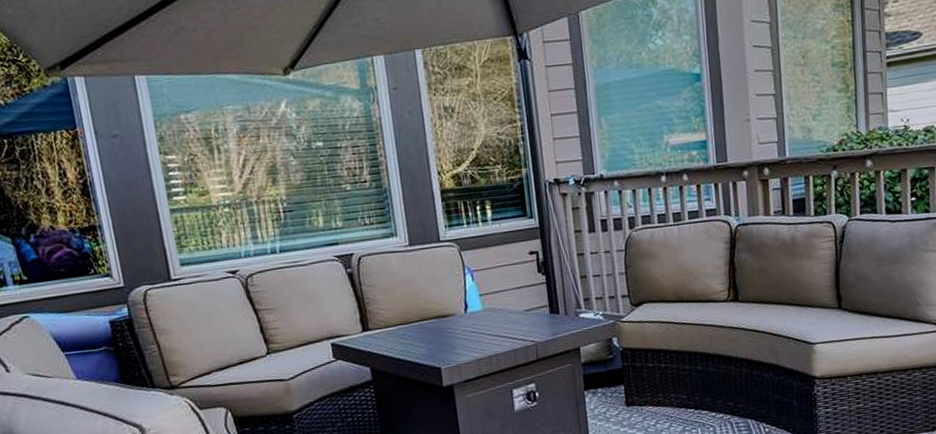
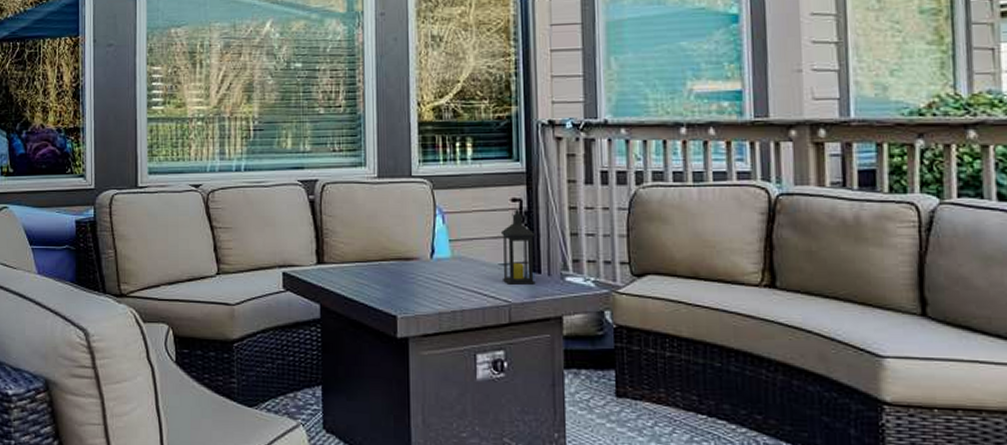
lantern: none [522,261,556,327] -> present [500,210,536,285]

